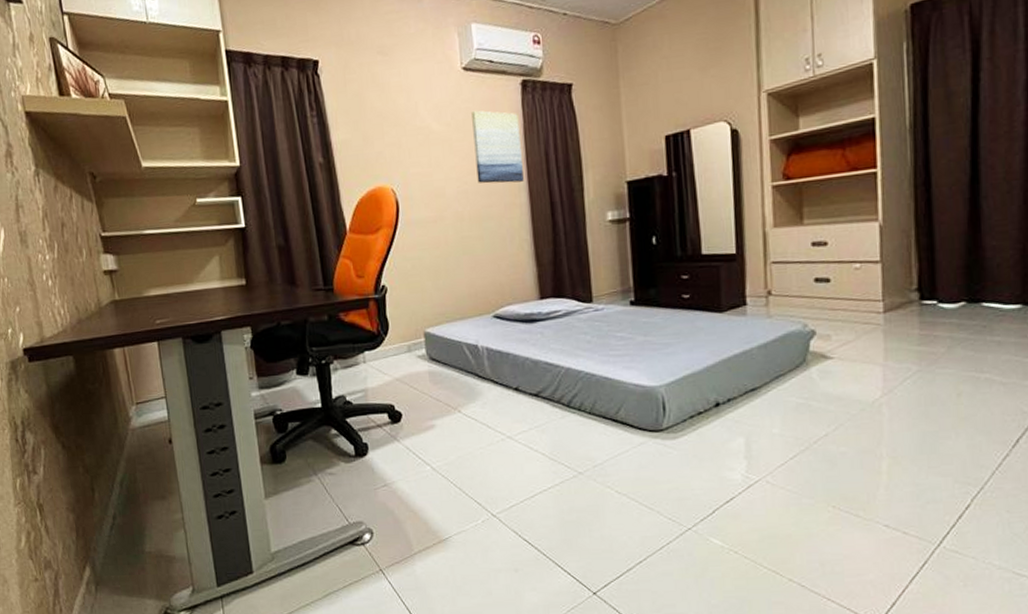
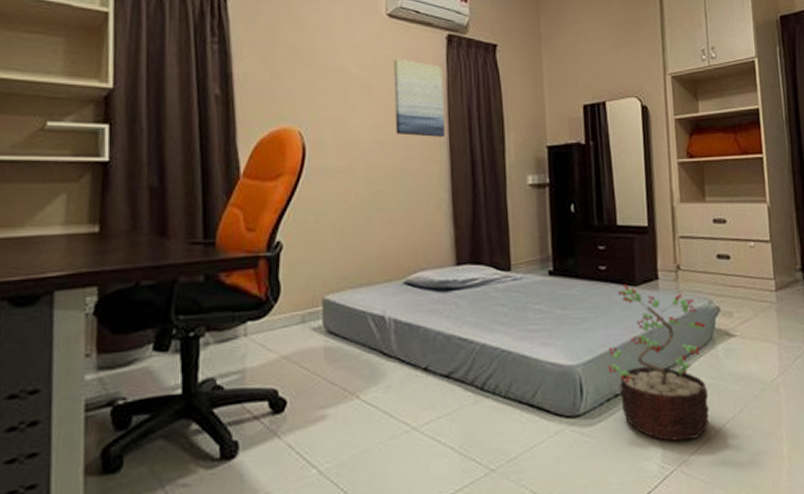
decorative plant: none [691,310,799,456] -> present [608,283,709,442]

